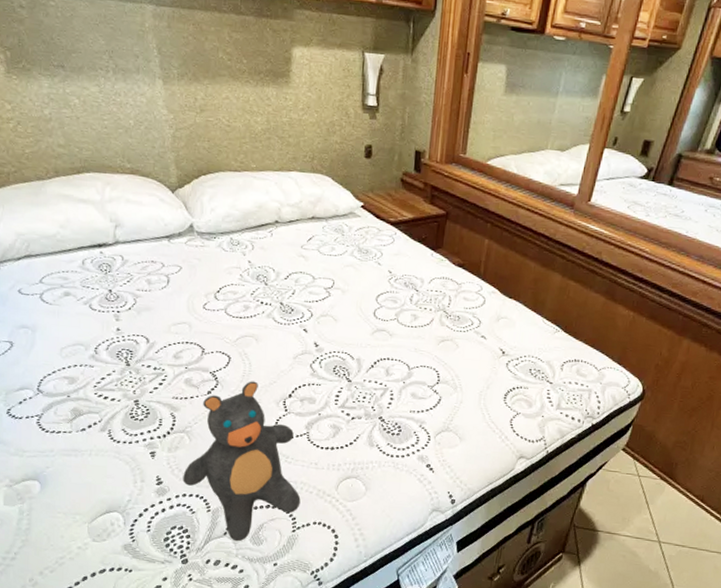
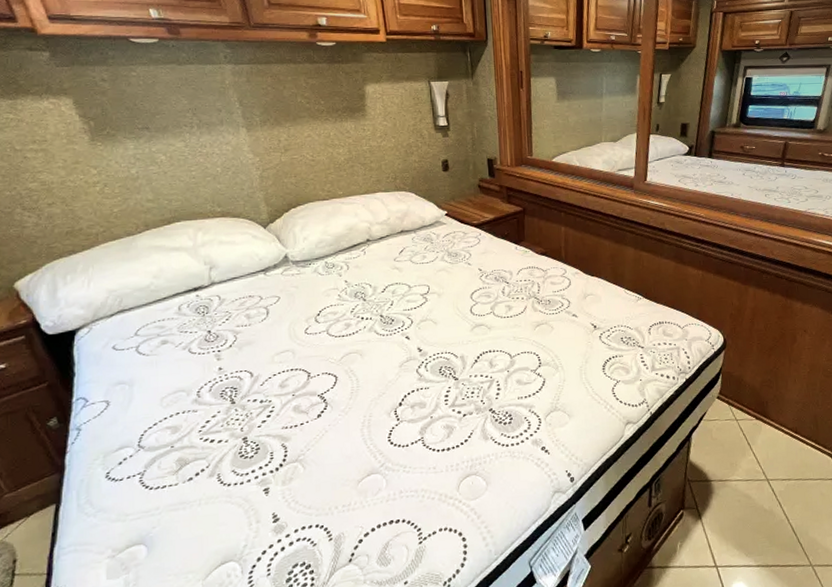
stuffed animal: present [183,381,301,542] -> none [300,396,424,567]

